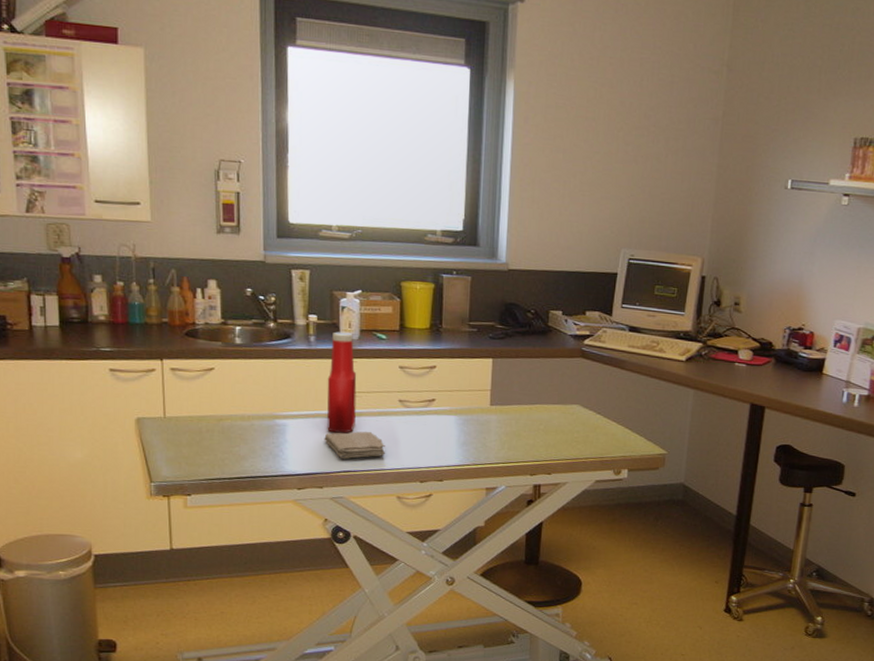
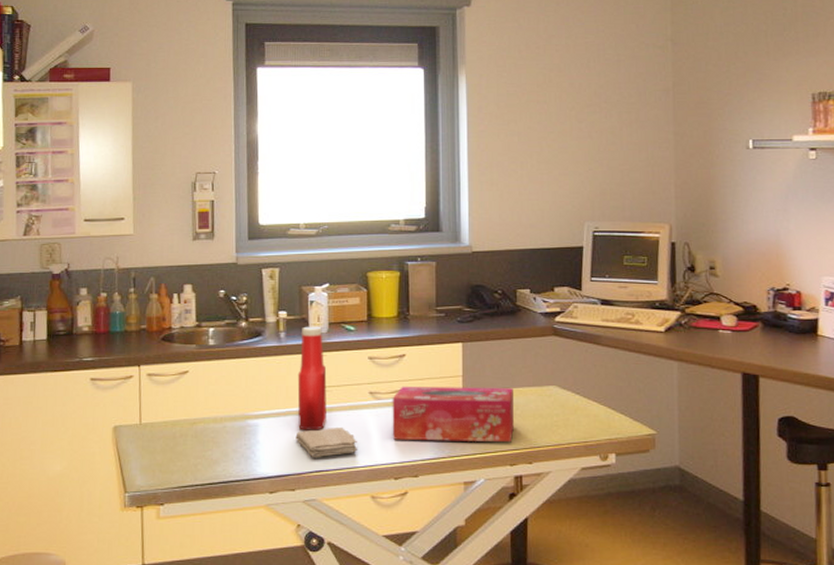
tissue box: none [419,396,539,455] -> present [392,386,514,443]

